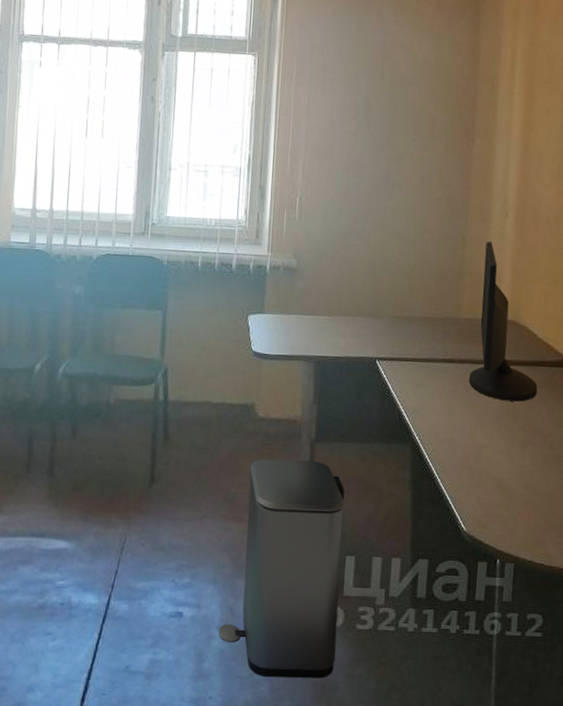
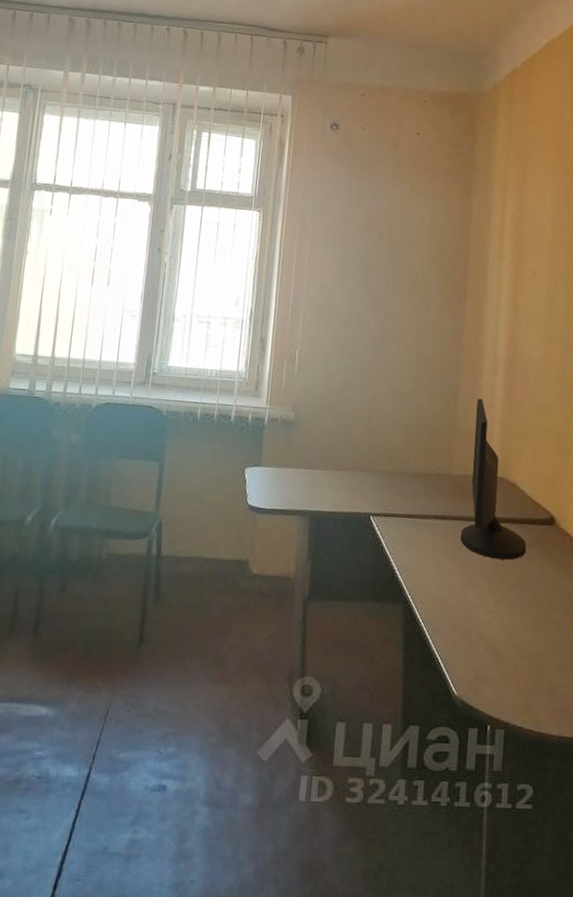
pedal bin: present [218,459,345,679] -> none [202,618,337,858]

